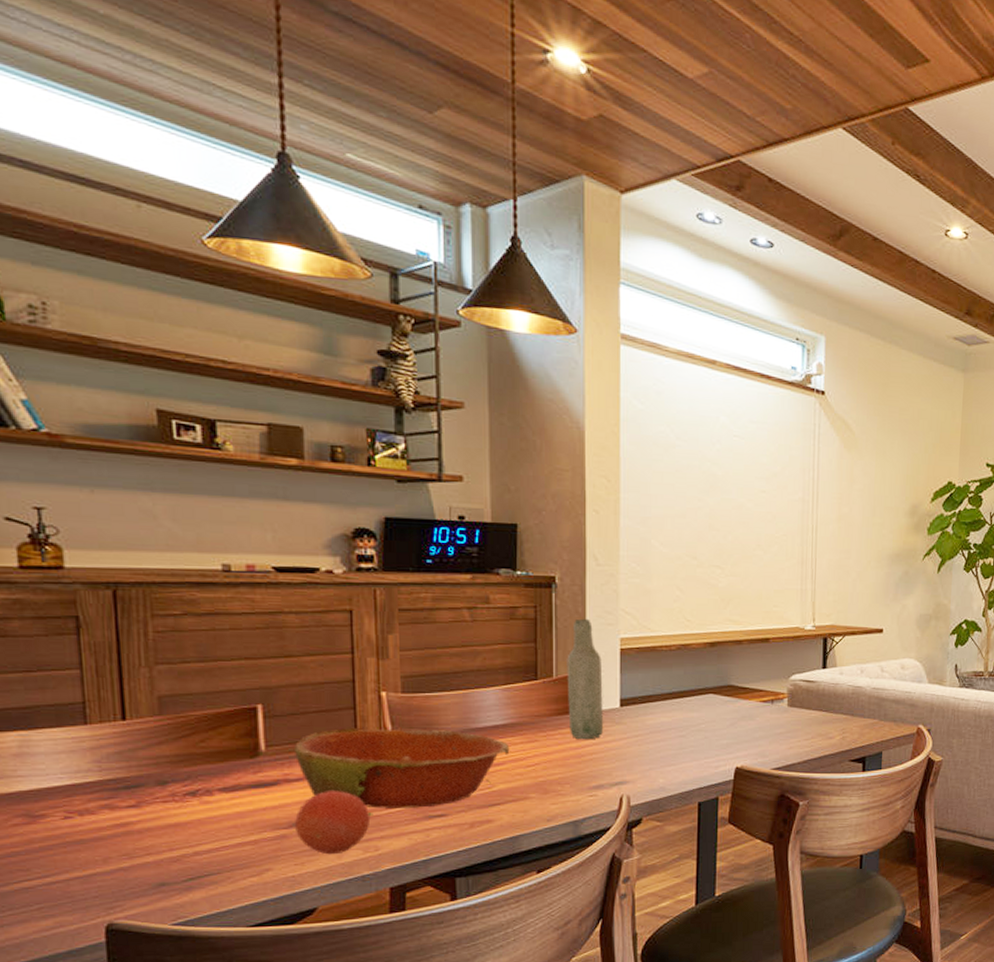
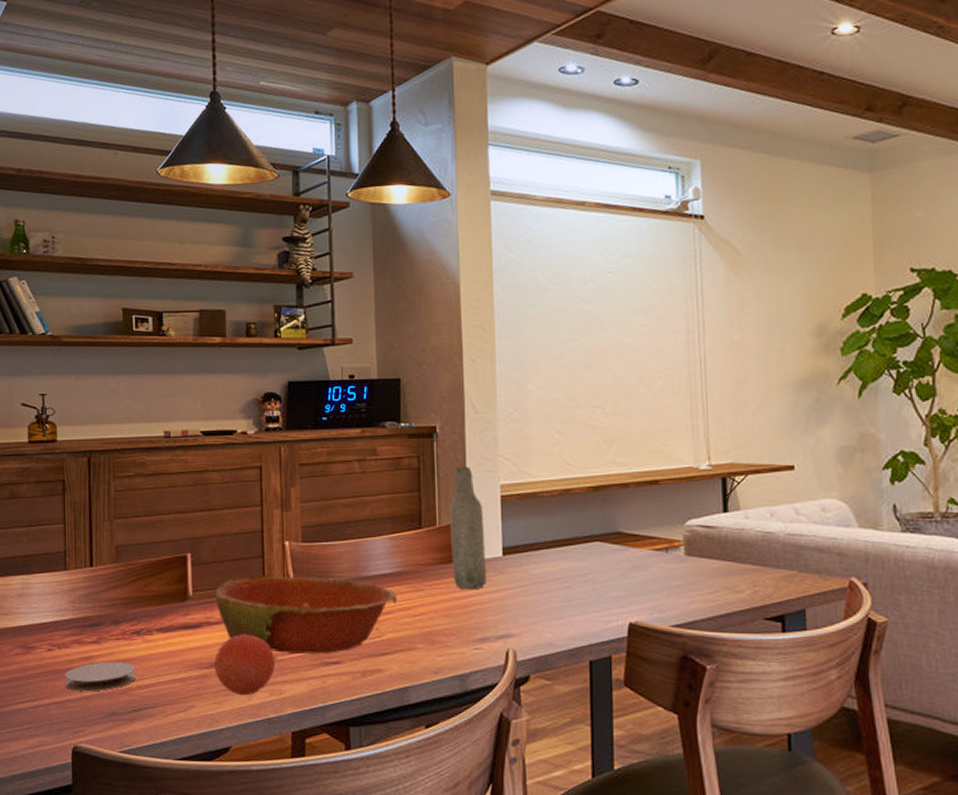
coaster: none [91,827,192,863] -> present [65,661,136,692]

